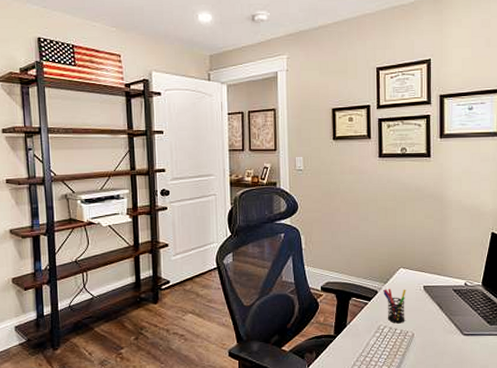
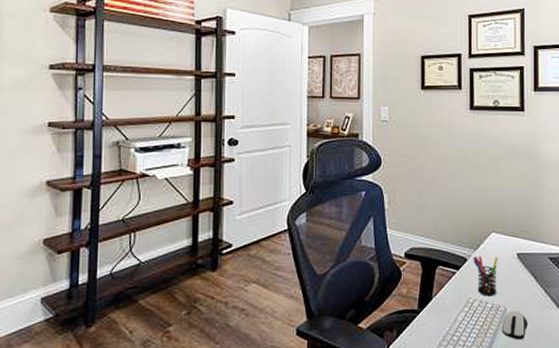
computer mouse: none [410,335,433,361] -> present [502,310,527,340]

